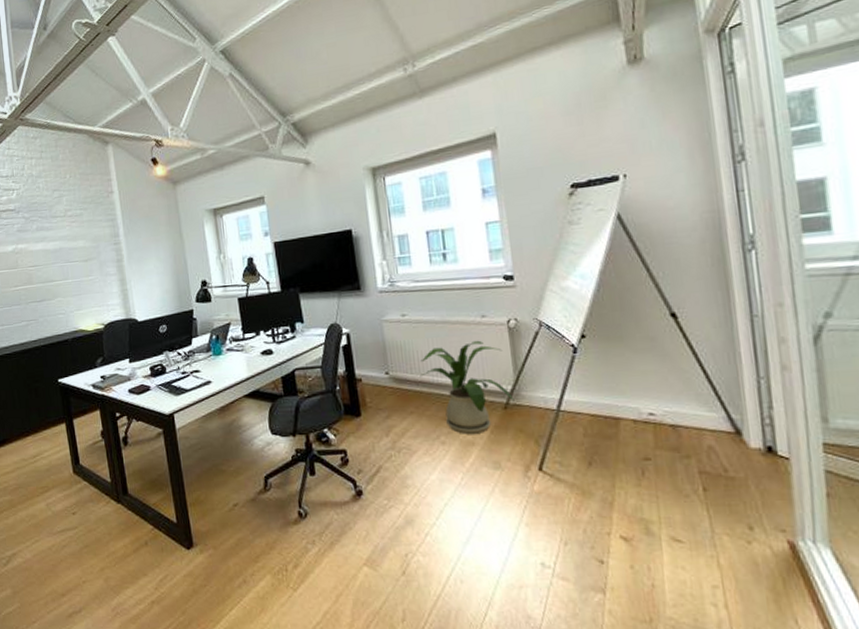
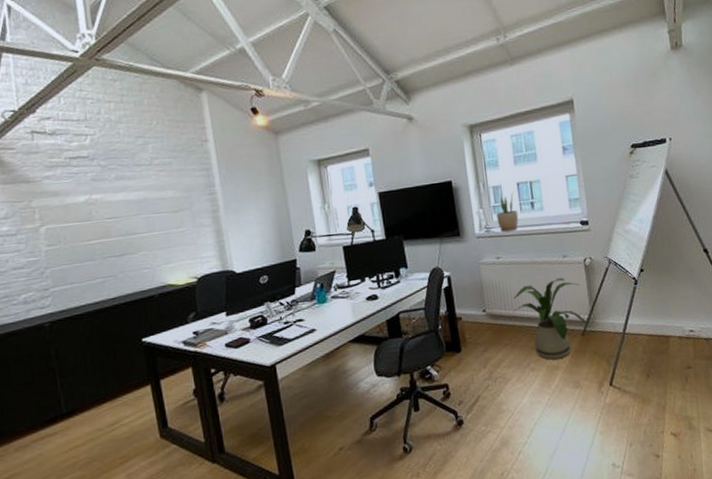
potted plant: none [401,240,428,288] -> present [496,191,519,233]

